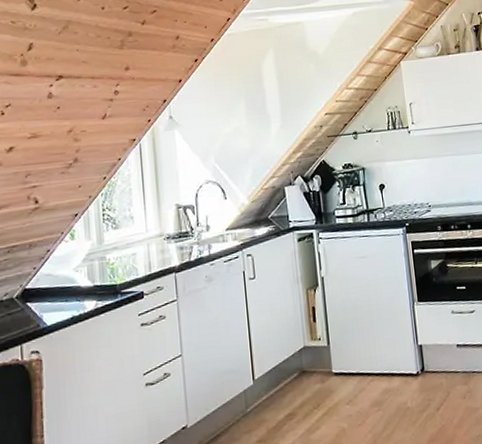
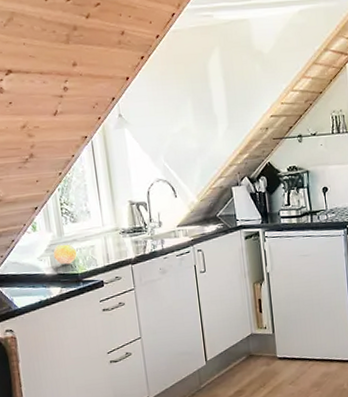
fruit: none [90,252,117,275] -> present [53,244,77,265]

